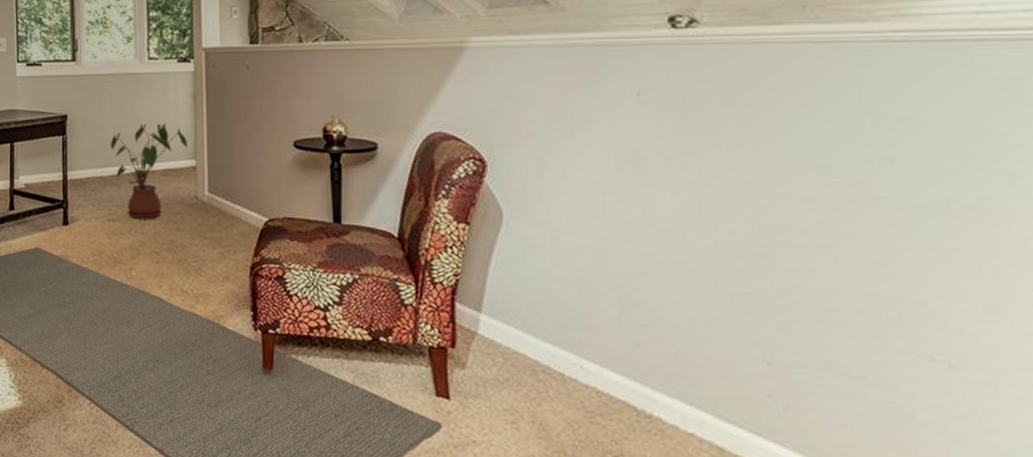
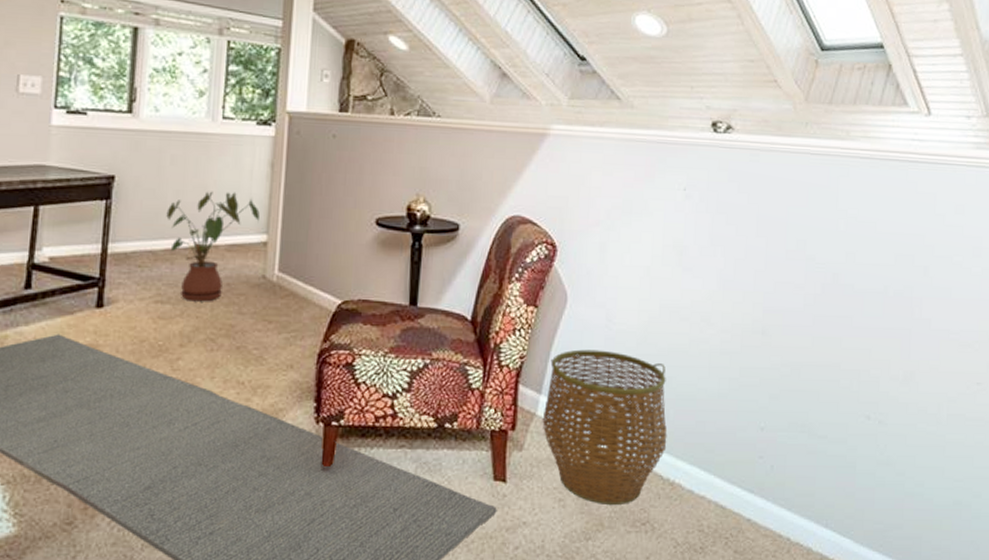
basket: none [484,268,639,434] -> present [542,349,668,504]

